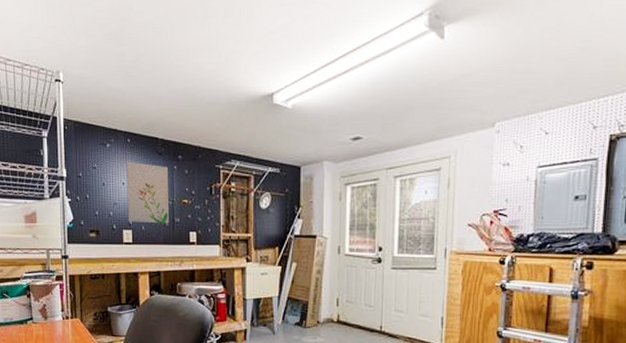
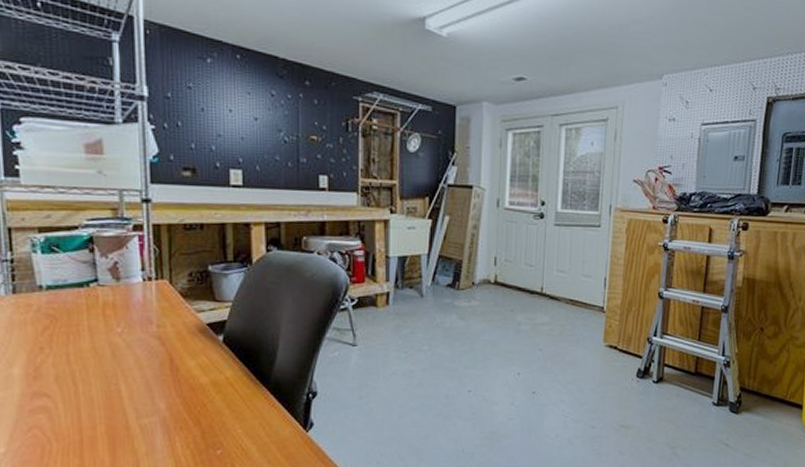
wall art: present [127,161,170,224] -> none [235,82,293,164]

